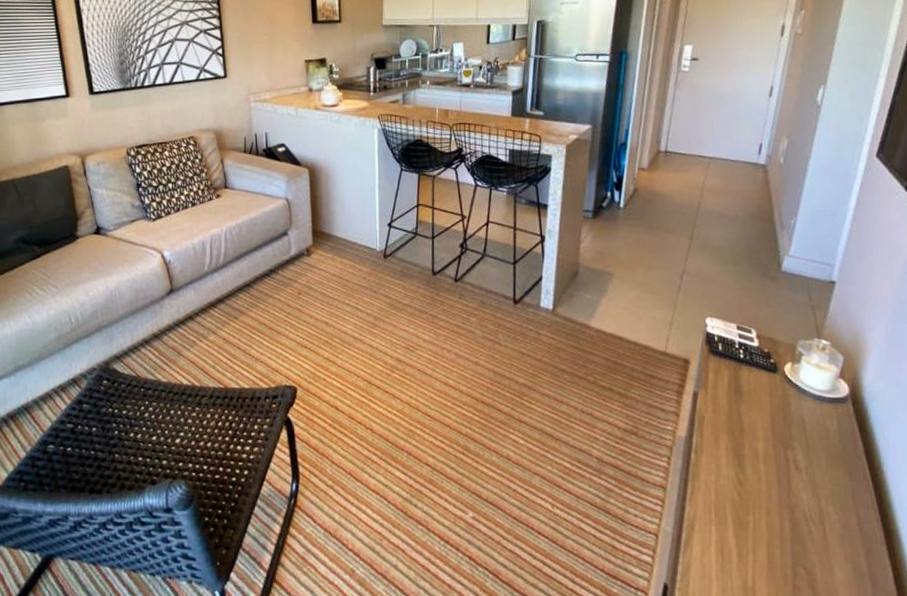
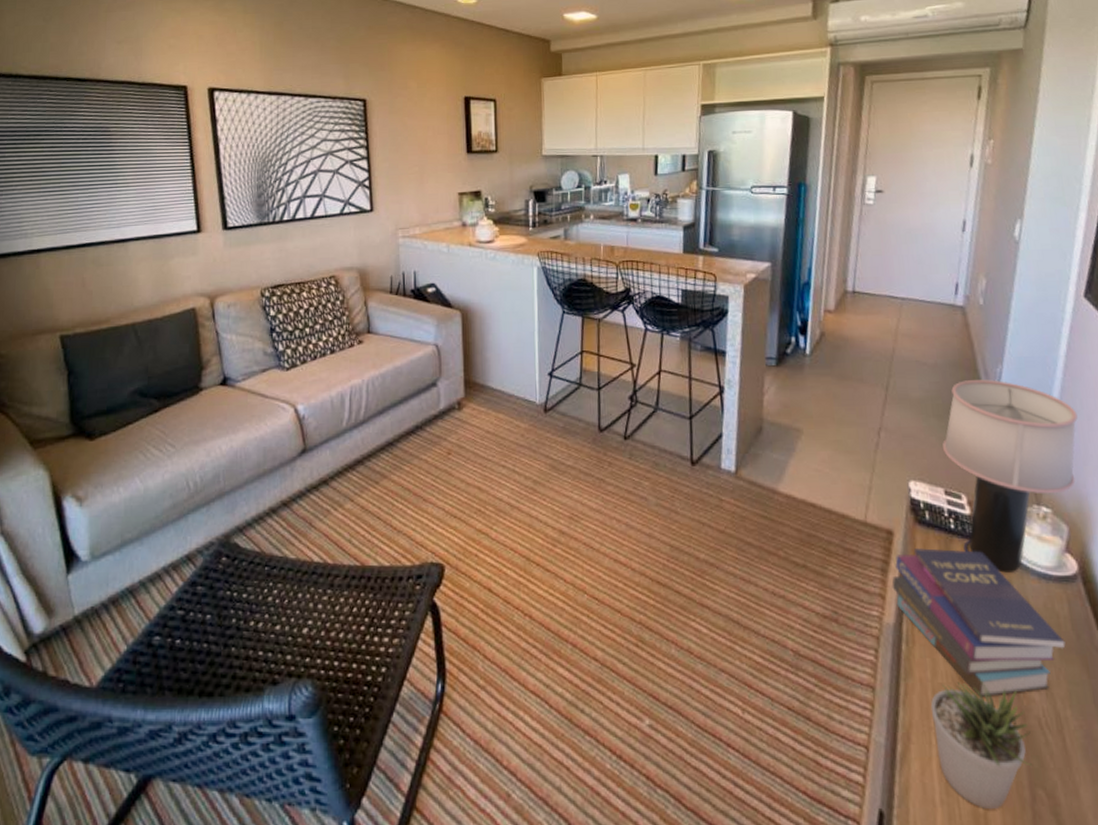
books: none [685,373,833,496] -> present [892,547,1066,697]
potted plant: none [712,482,797,583] -> present [930,680,1032,809]
table lamp: none [738,230,860,395] -> present [942,380,1078,573]

